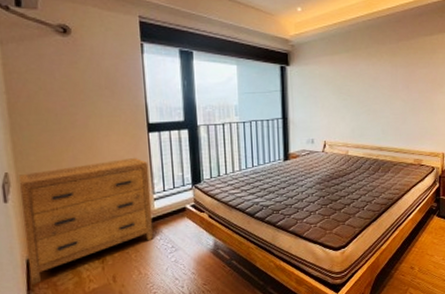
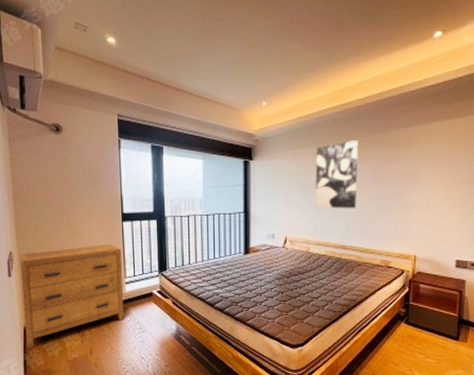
wall art: none [350,47,391,112] -> present [315,140,359,209]

